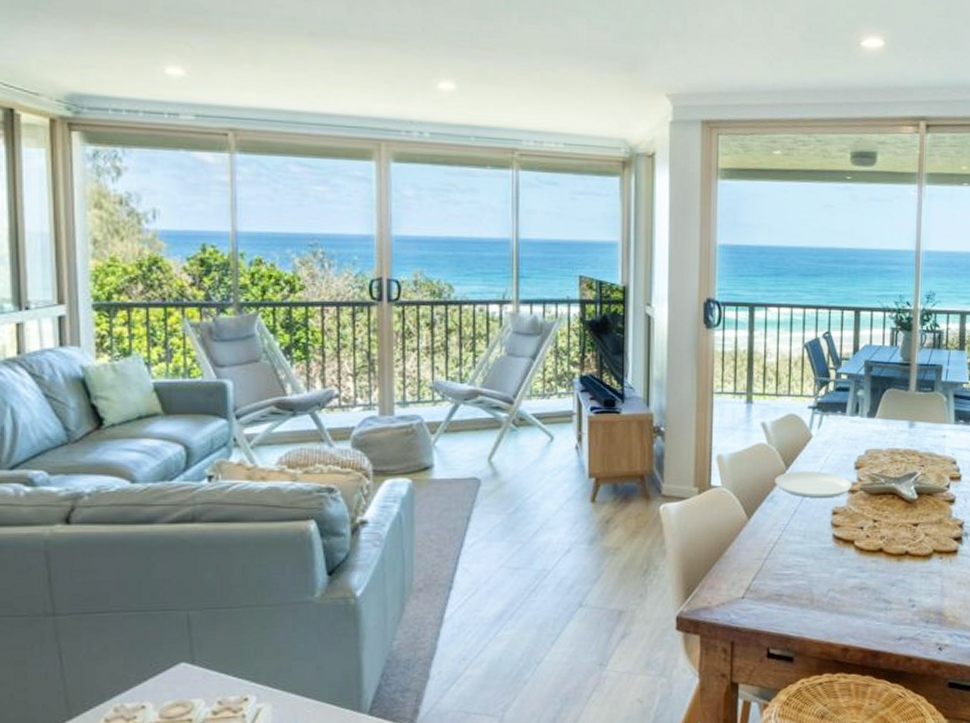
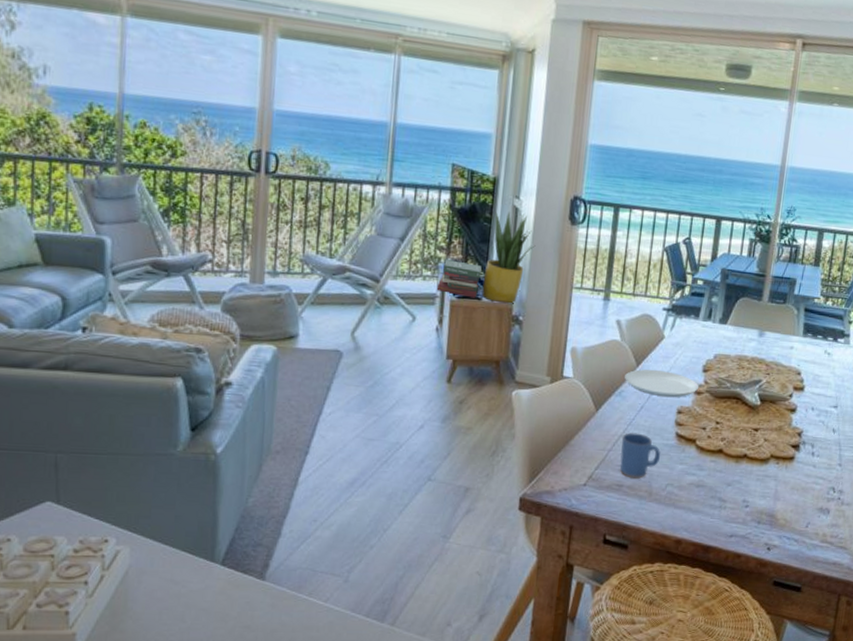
books: none [573,375,618,412] -> present [436,260,482,298]
planter: none [620,320,669,415] -> present [482,212,533,304]
mug: none [777,538,820,586] -> present [620,432,661,479]

